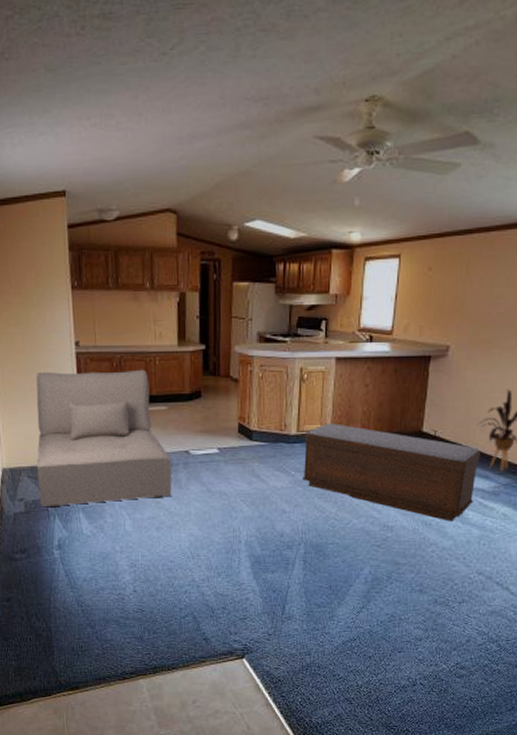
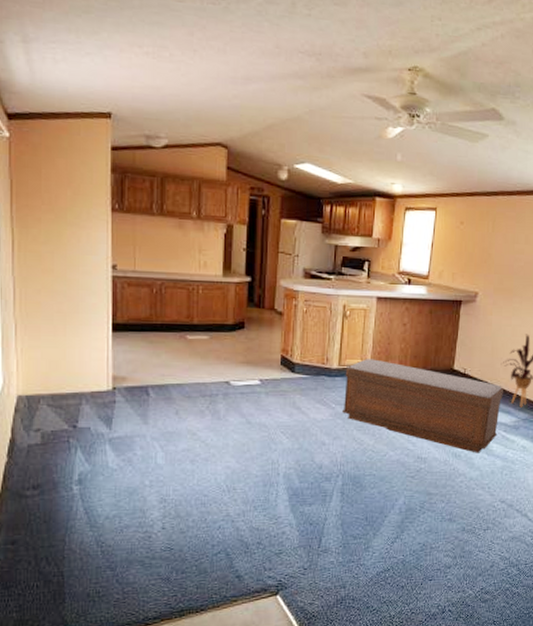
sofa: present [36,369,172,508] -> none [59,294,210,439]

